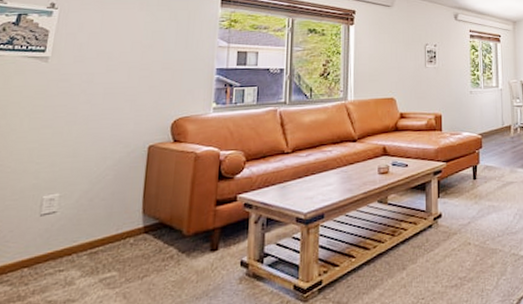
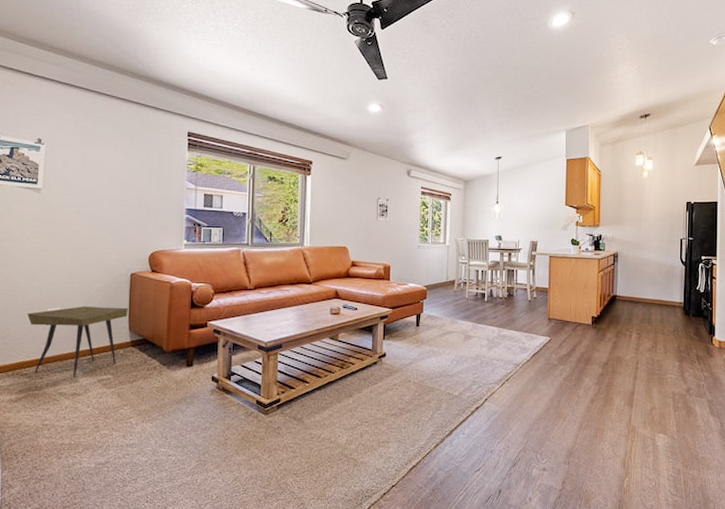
side table: none [17,186,143,281] -> present [27,306,128,379]

